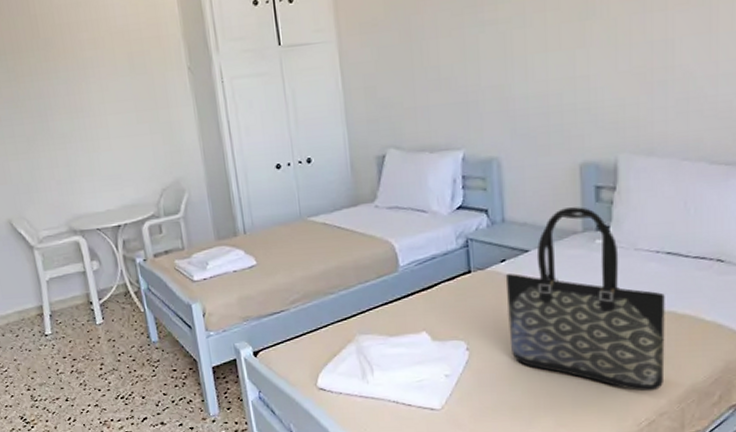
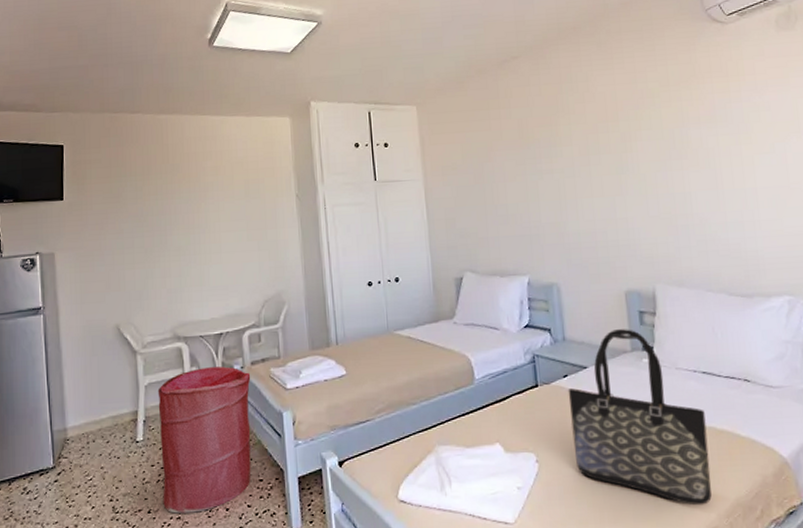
laundry hamper: none [60,260,164,401] -> present [157,366,251,514]

